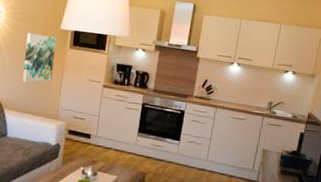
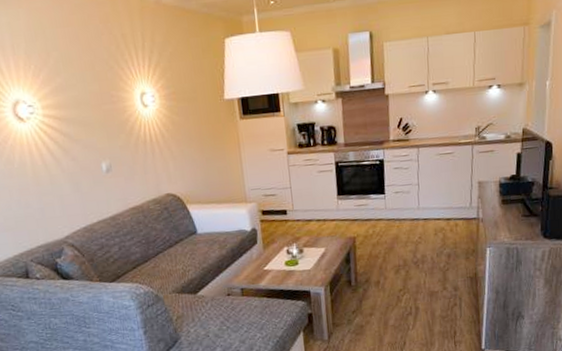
wall art: present [22,32,57,83] -> none [189,110,229,170]

